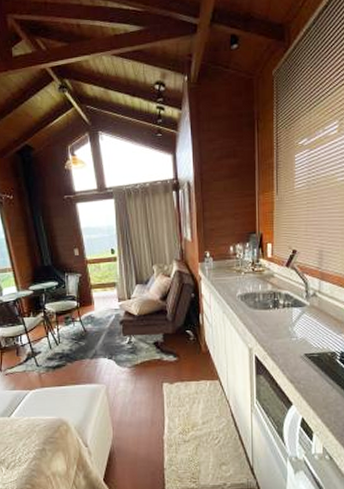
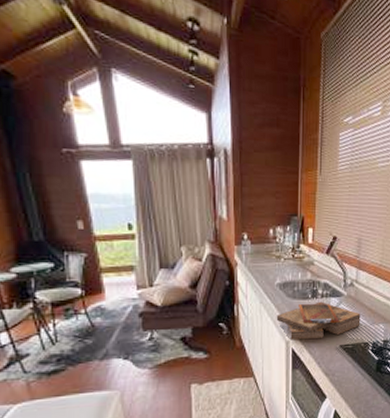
clipboard: none [238,311,326,346] -> present [276,301,361,339]

